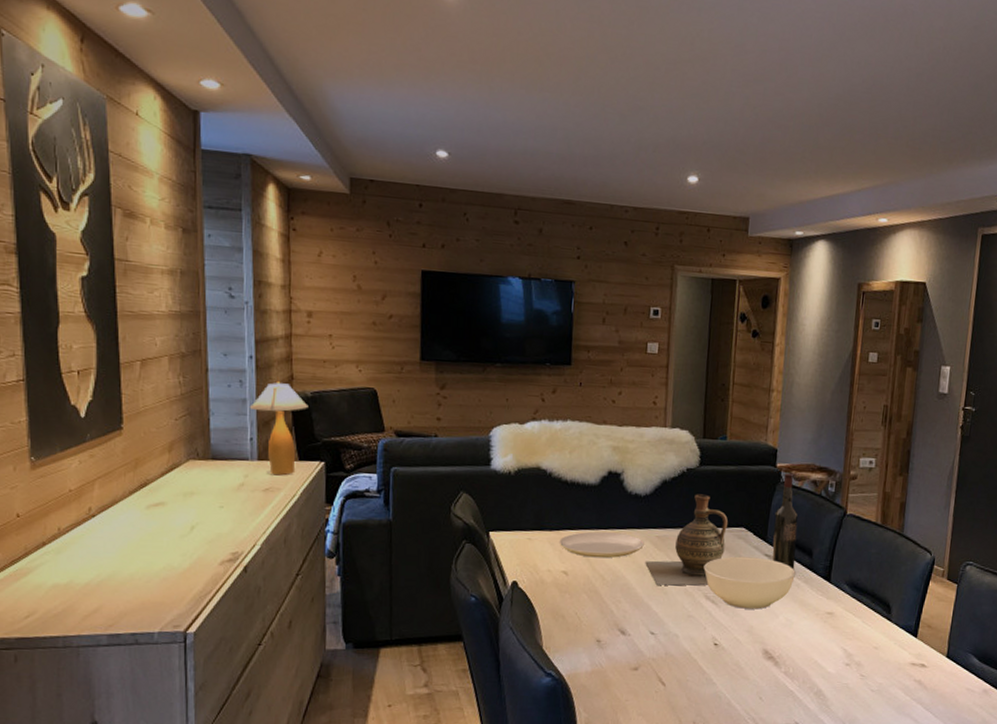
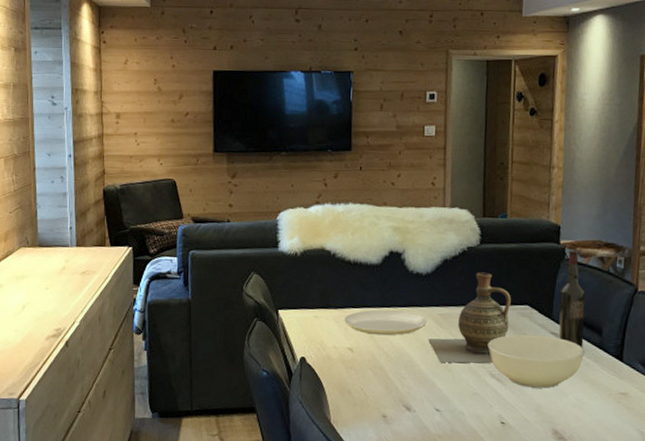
table lamp: present [249,376,308,476] -> none [69,171,118,260]

